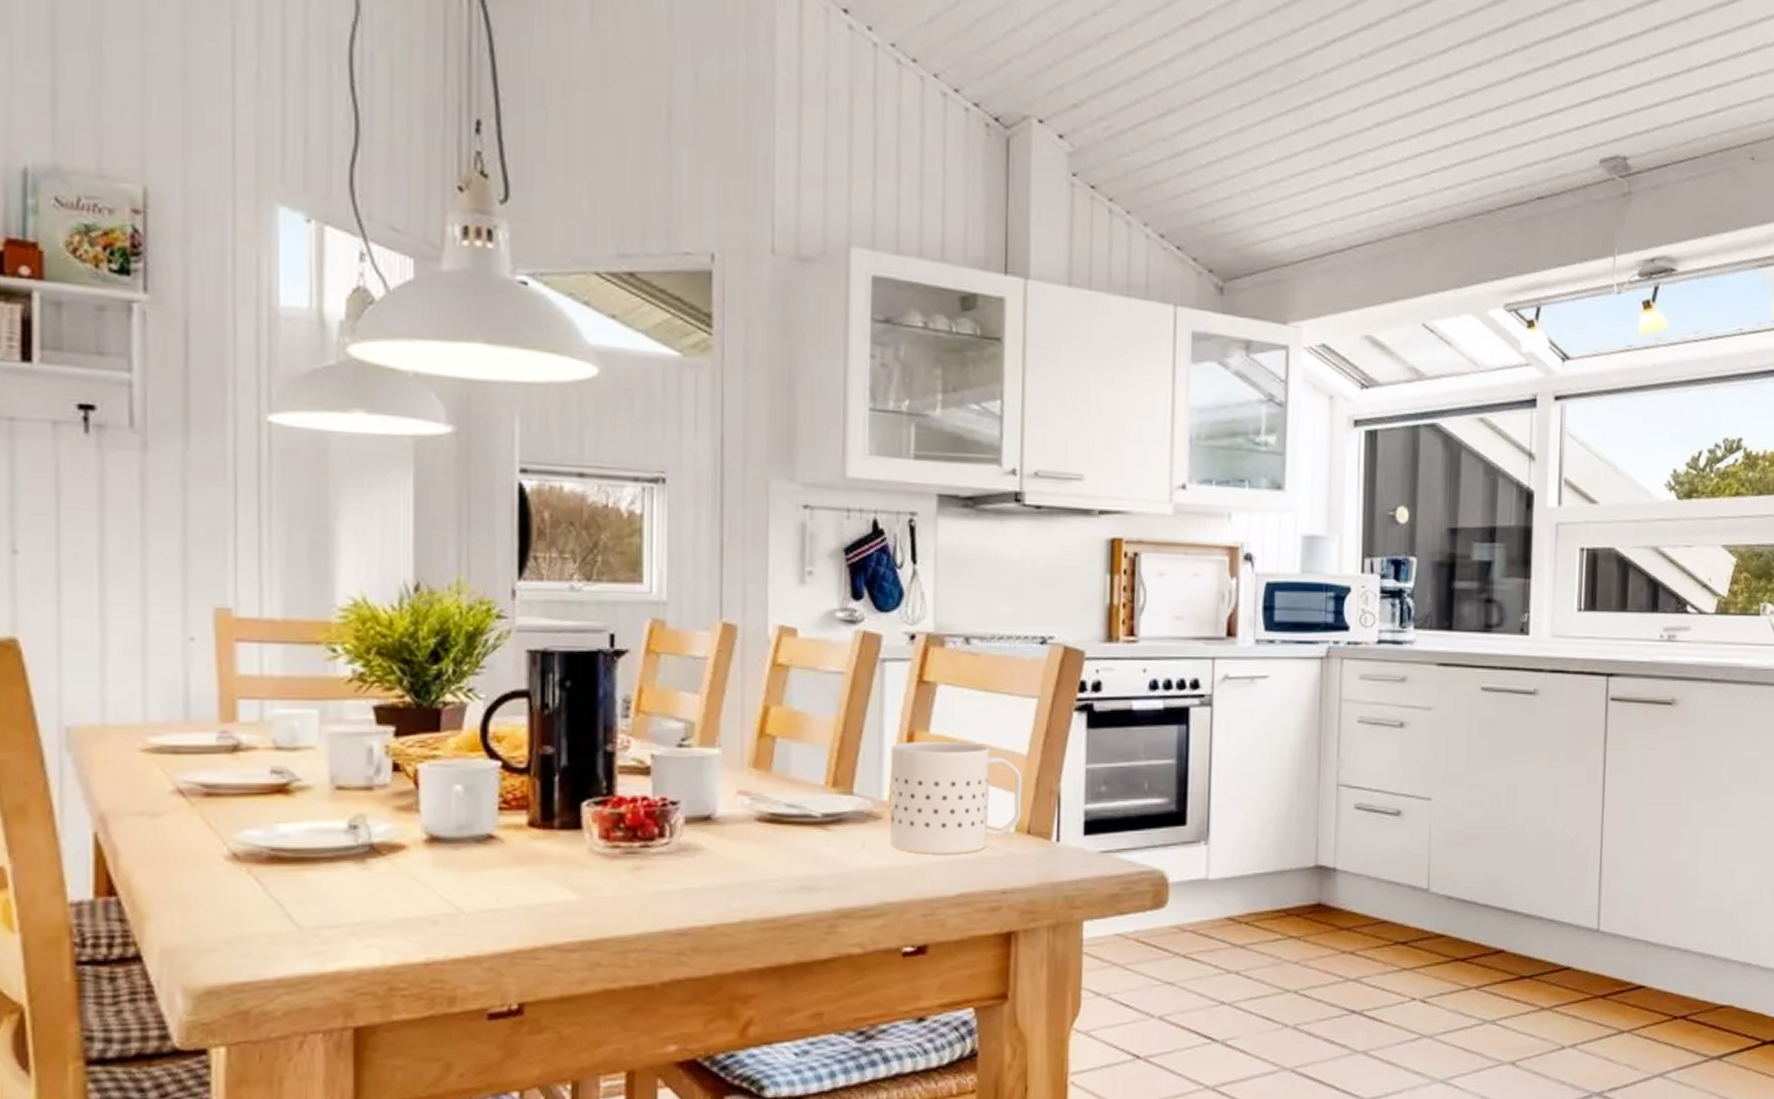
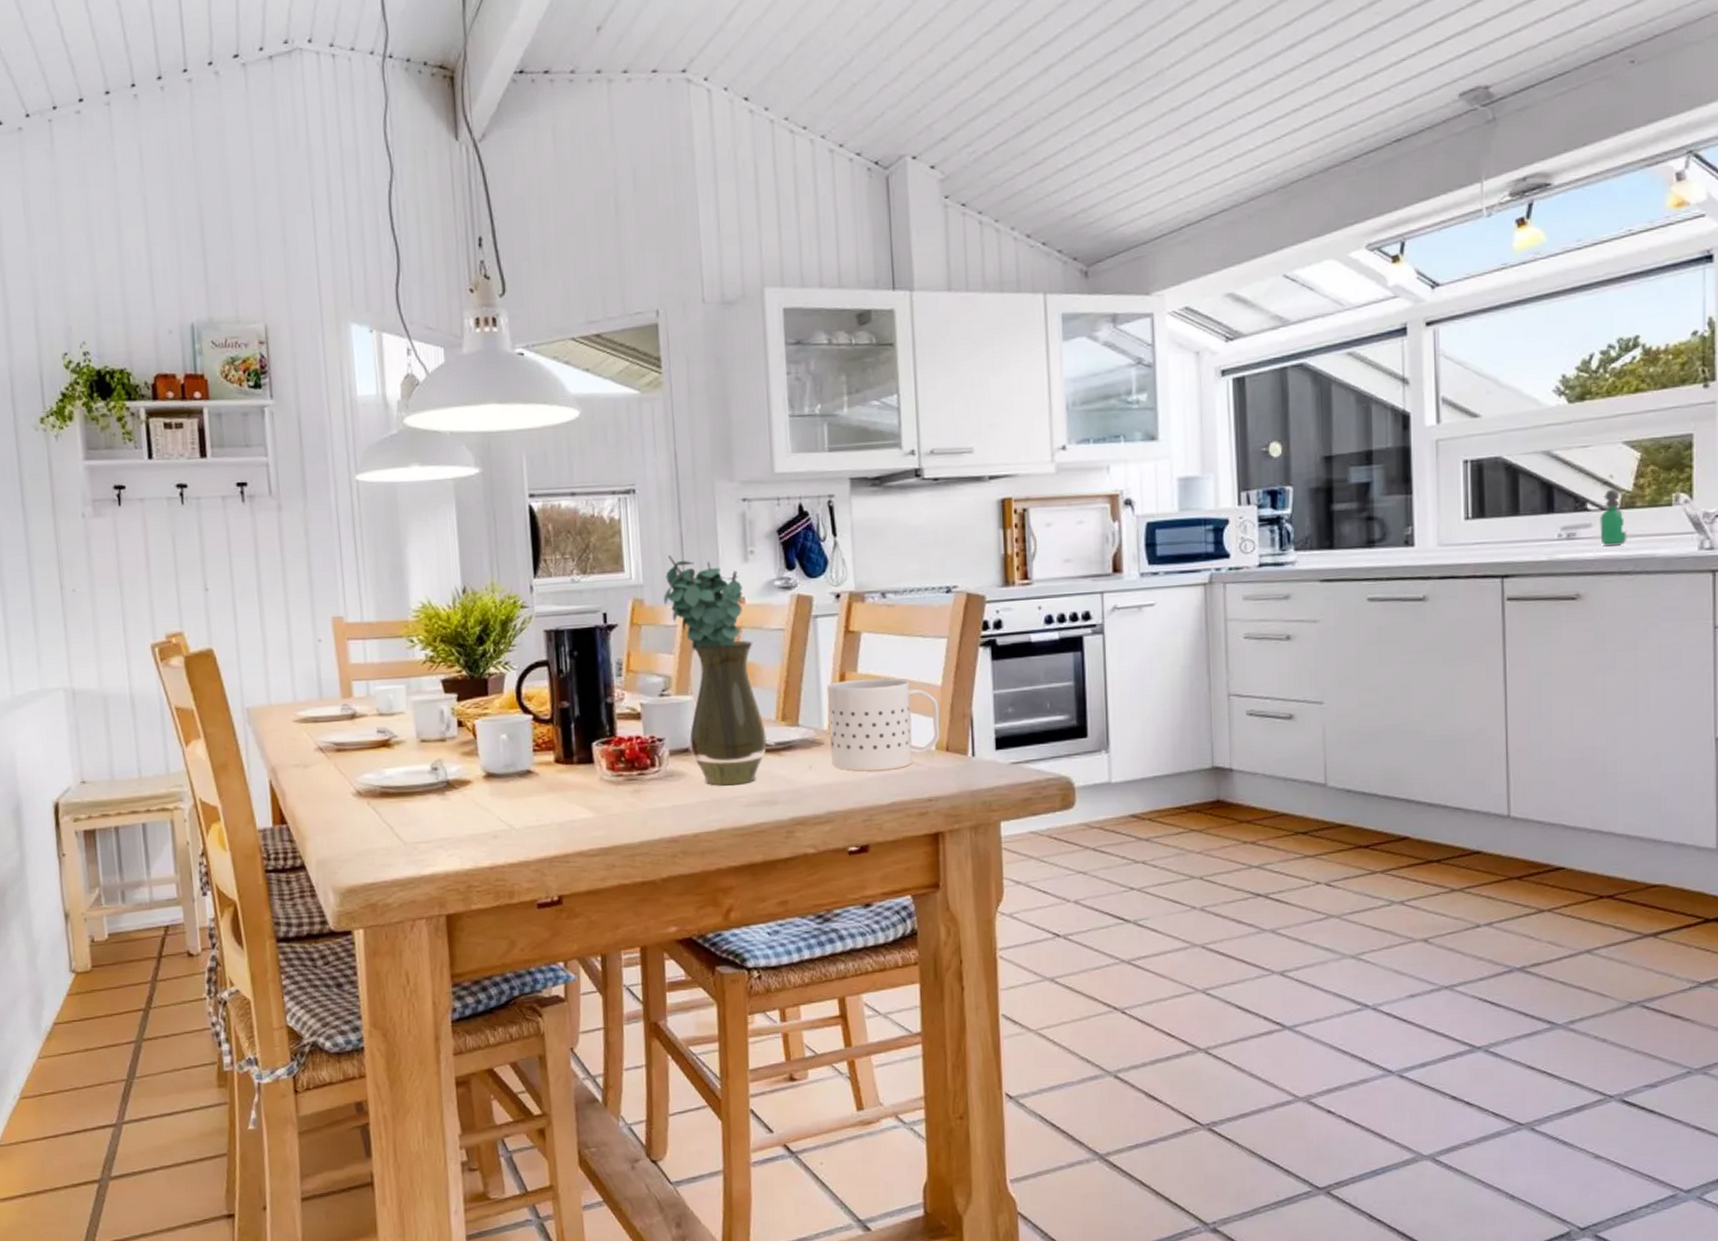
vase: none [691,567,813,865] -> present [663,556,768,786]
soap dispenser: none [1696,593,1720,652] -> present [1600,489,1627,546]

